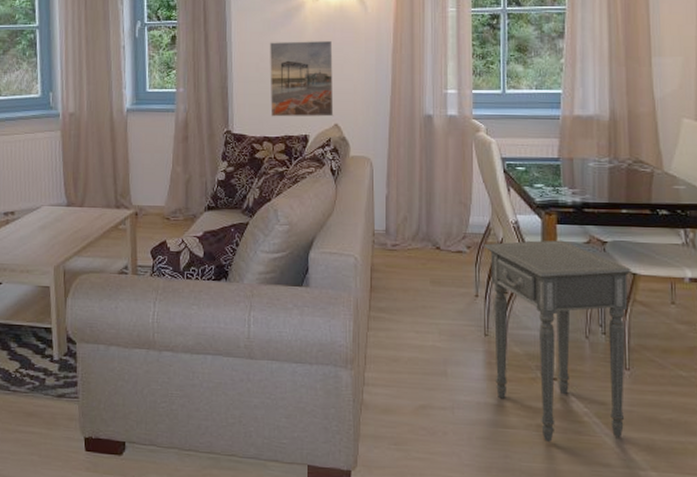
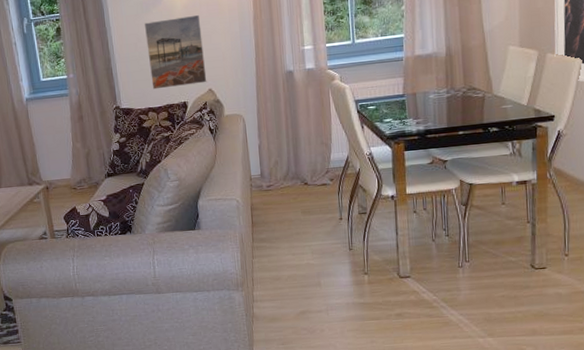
side table: present [483,240,632,442] -> none [344,163,468,326]

